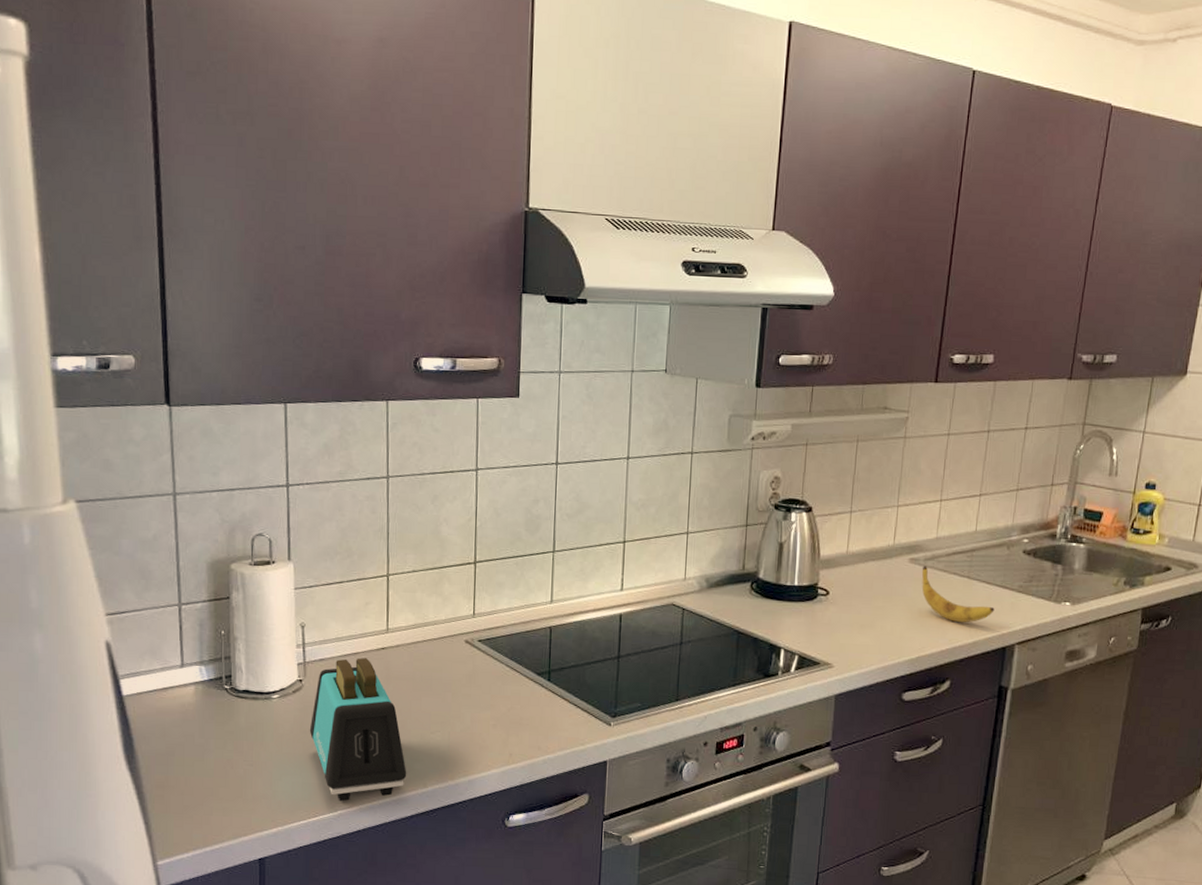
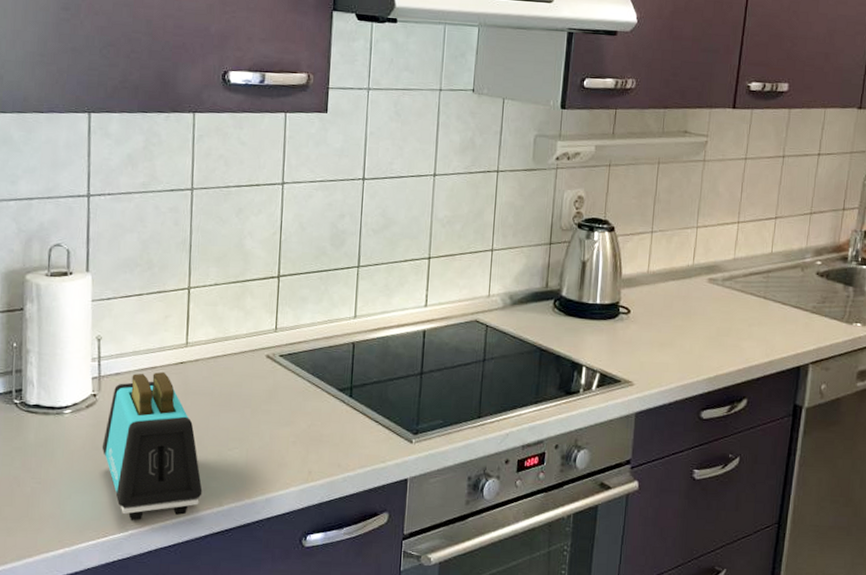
banana: present [921,566,995,623] -> none [719,286,790,343]

